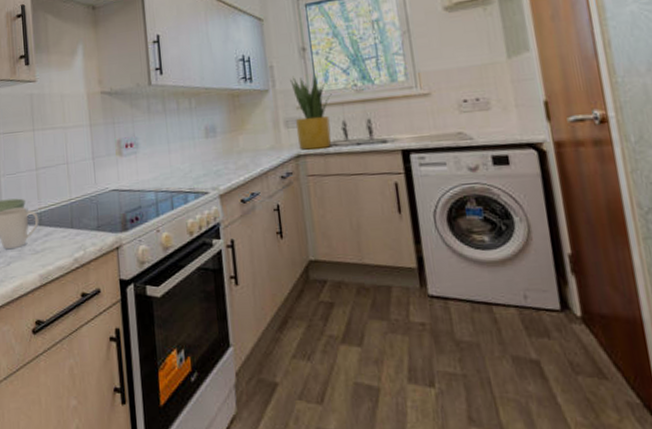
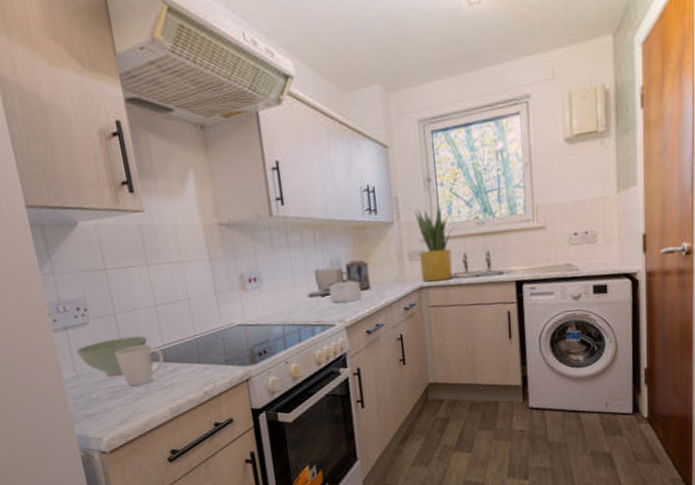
toaster: none [181,134,221,165] -> present [307,267,347,299]
cooking pot: none [197,145,242,170] -> present [323,279,367,303]
canister: none [219,126,246,158] -> present [345,259,371,291]

